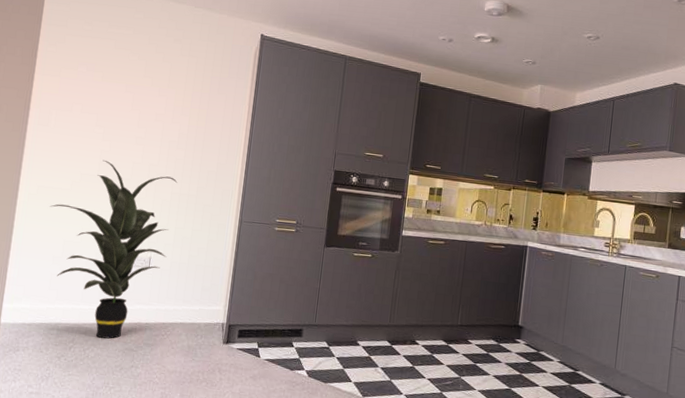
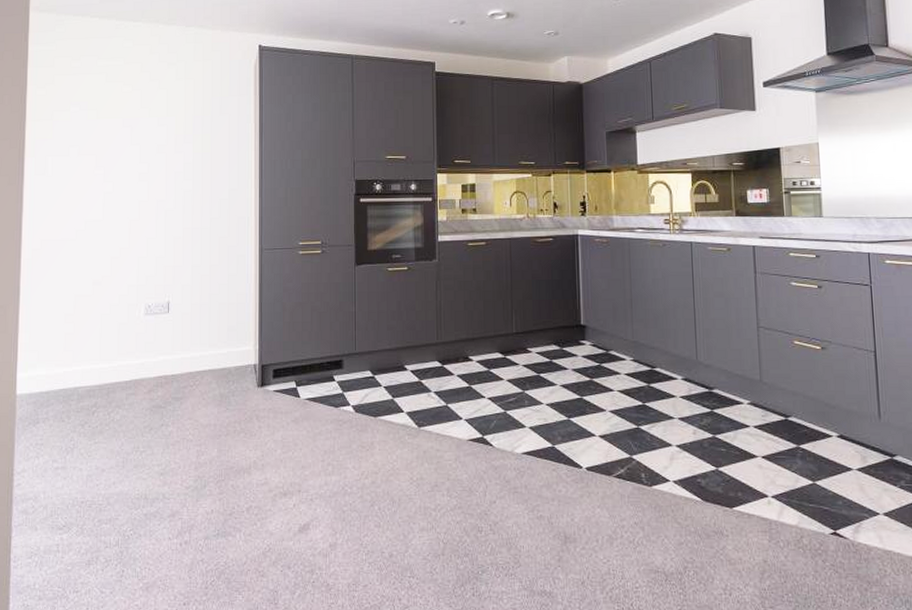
indoor plant: present [49,159,178,339] -> none [55,202,188,397]

